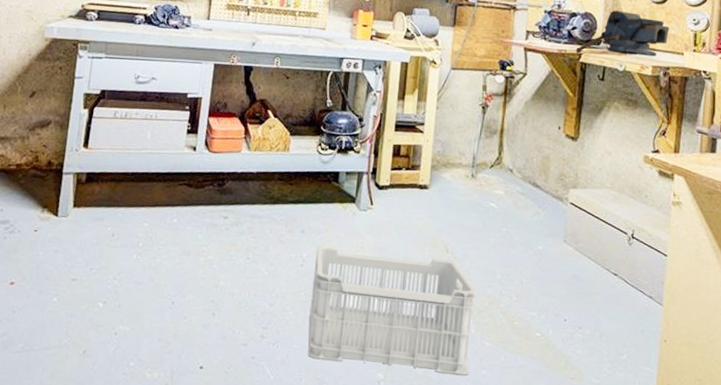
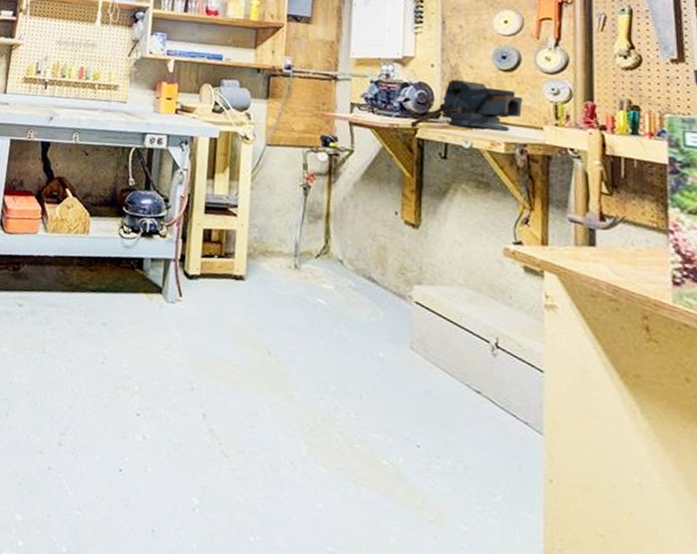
plastic crate: present [308,245,477,376] -> none [111,341,306,508]

